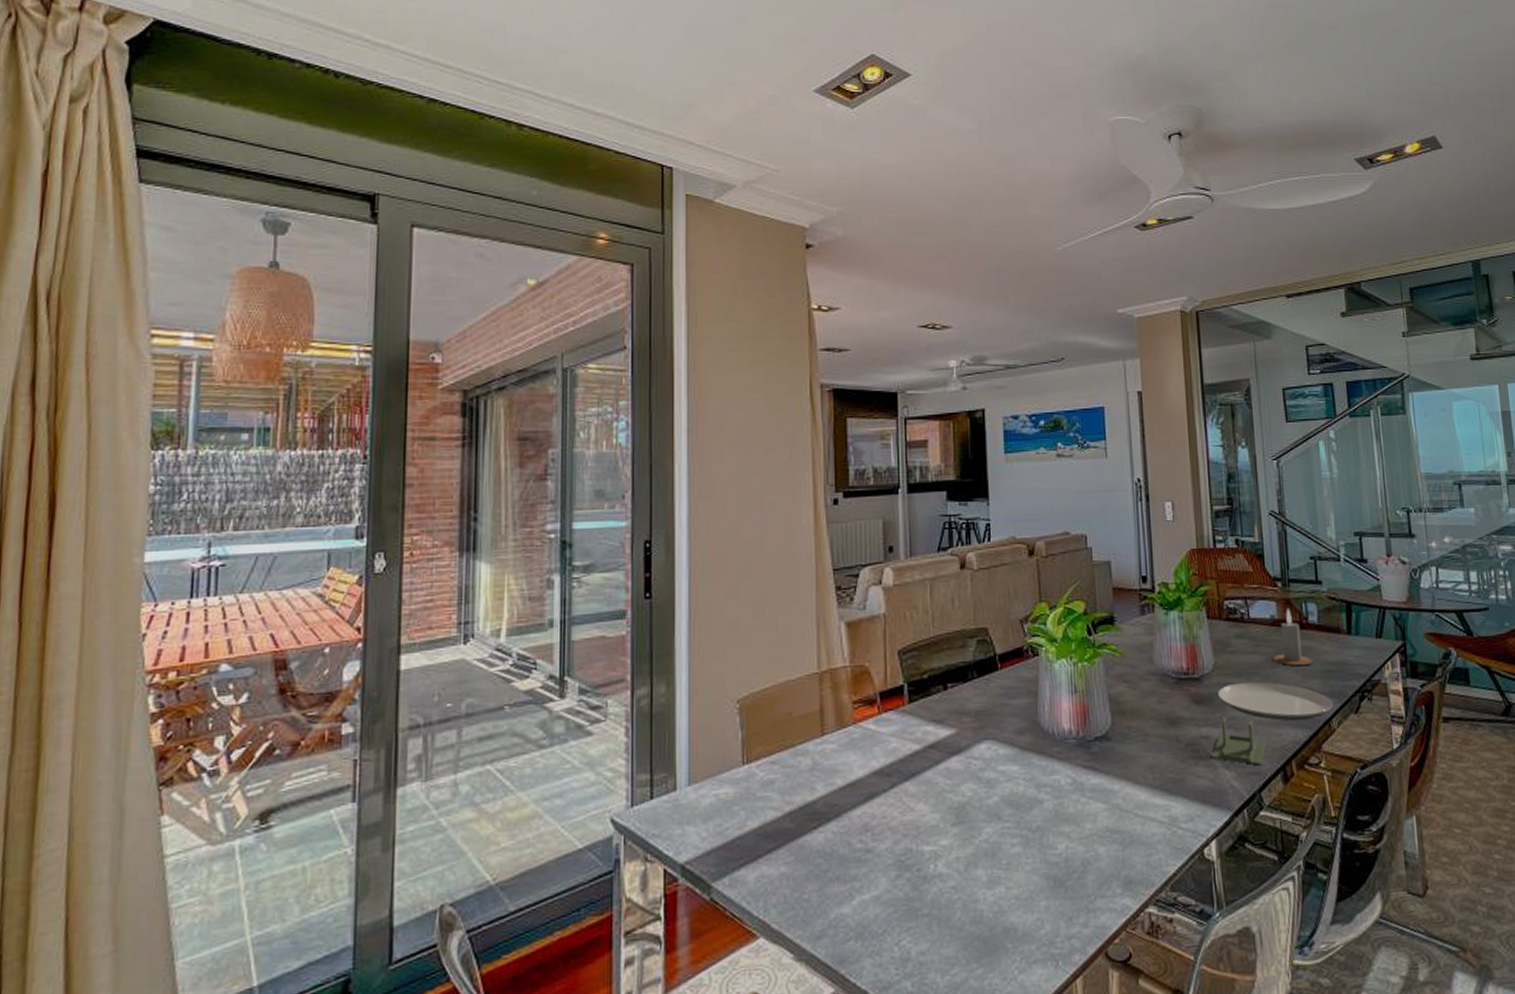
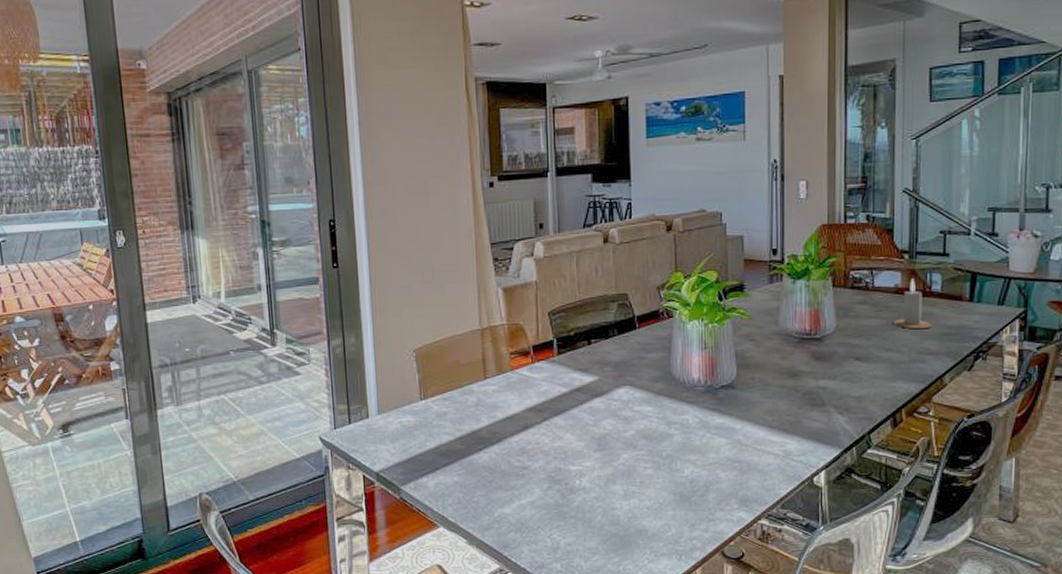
napkin holder: present [1211,717,1266,766] -> none [826,372,879,413]
plate: present [1217,681,1334,721] -> none [837,342,948,376]

